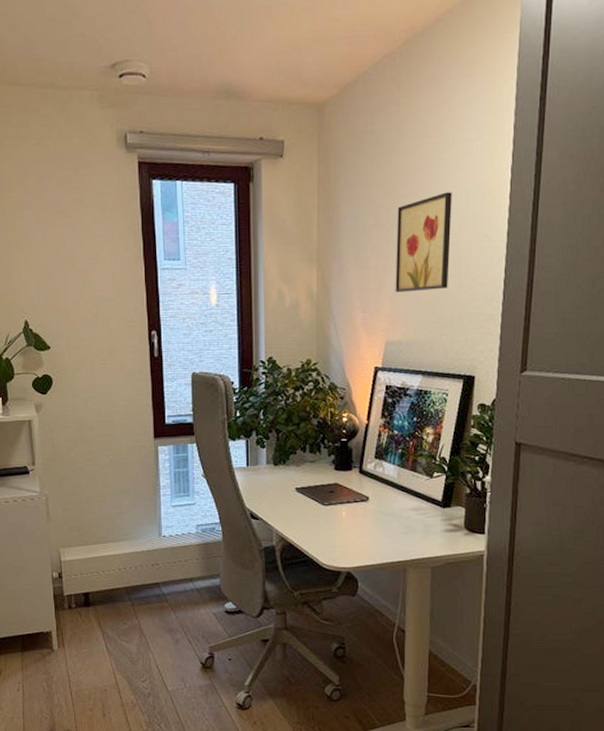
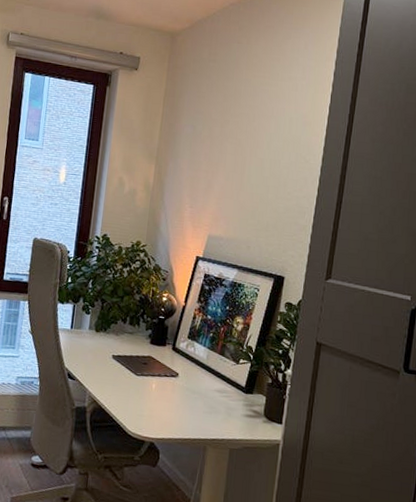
wall art: present [395,192,452,293] -> none [221,117,278,198]

